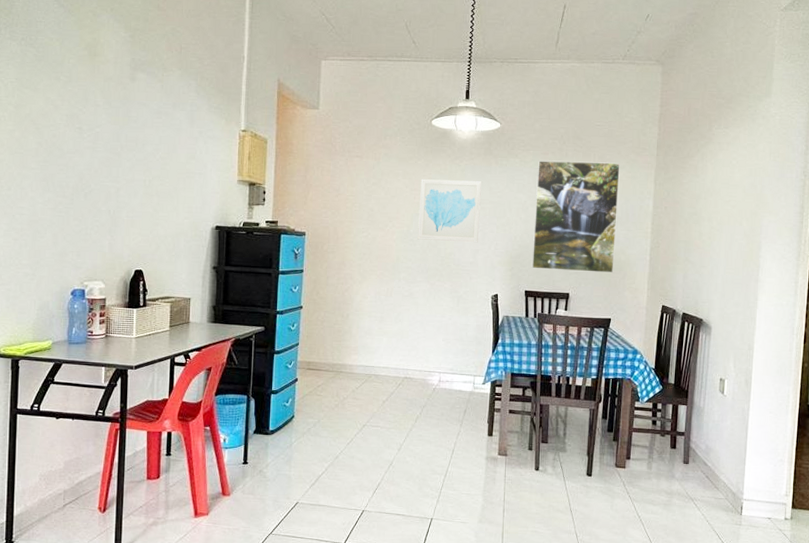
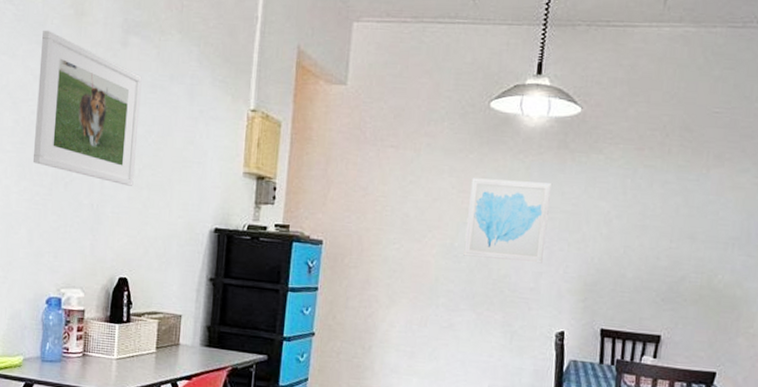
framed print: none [55,68,149,194] -> present [32,30,142,186]
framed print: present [531,160,620,273] -> none [611,158,744,312]

